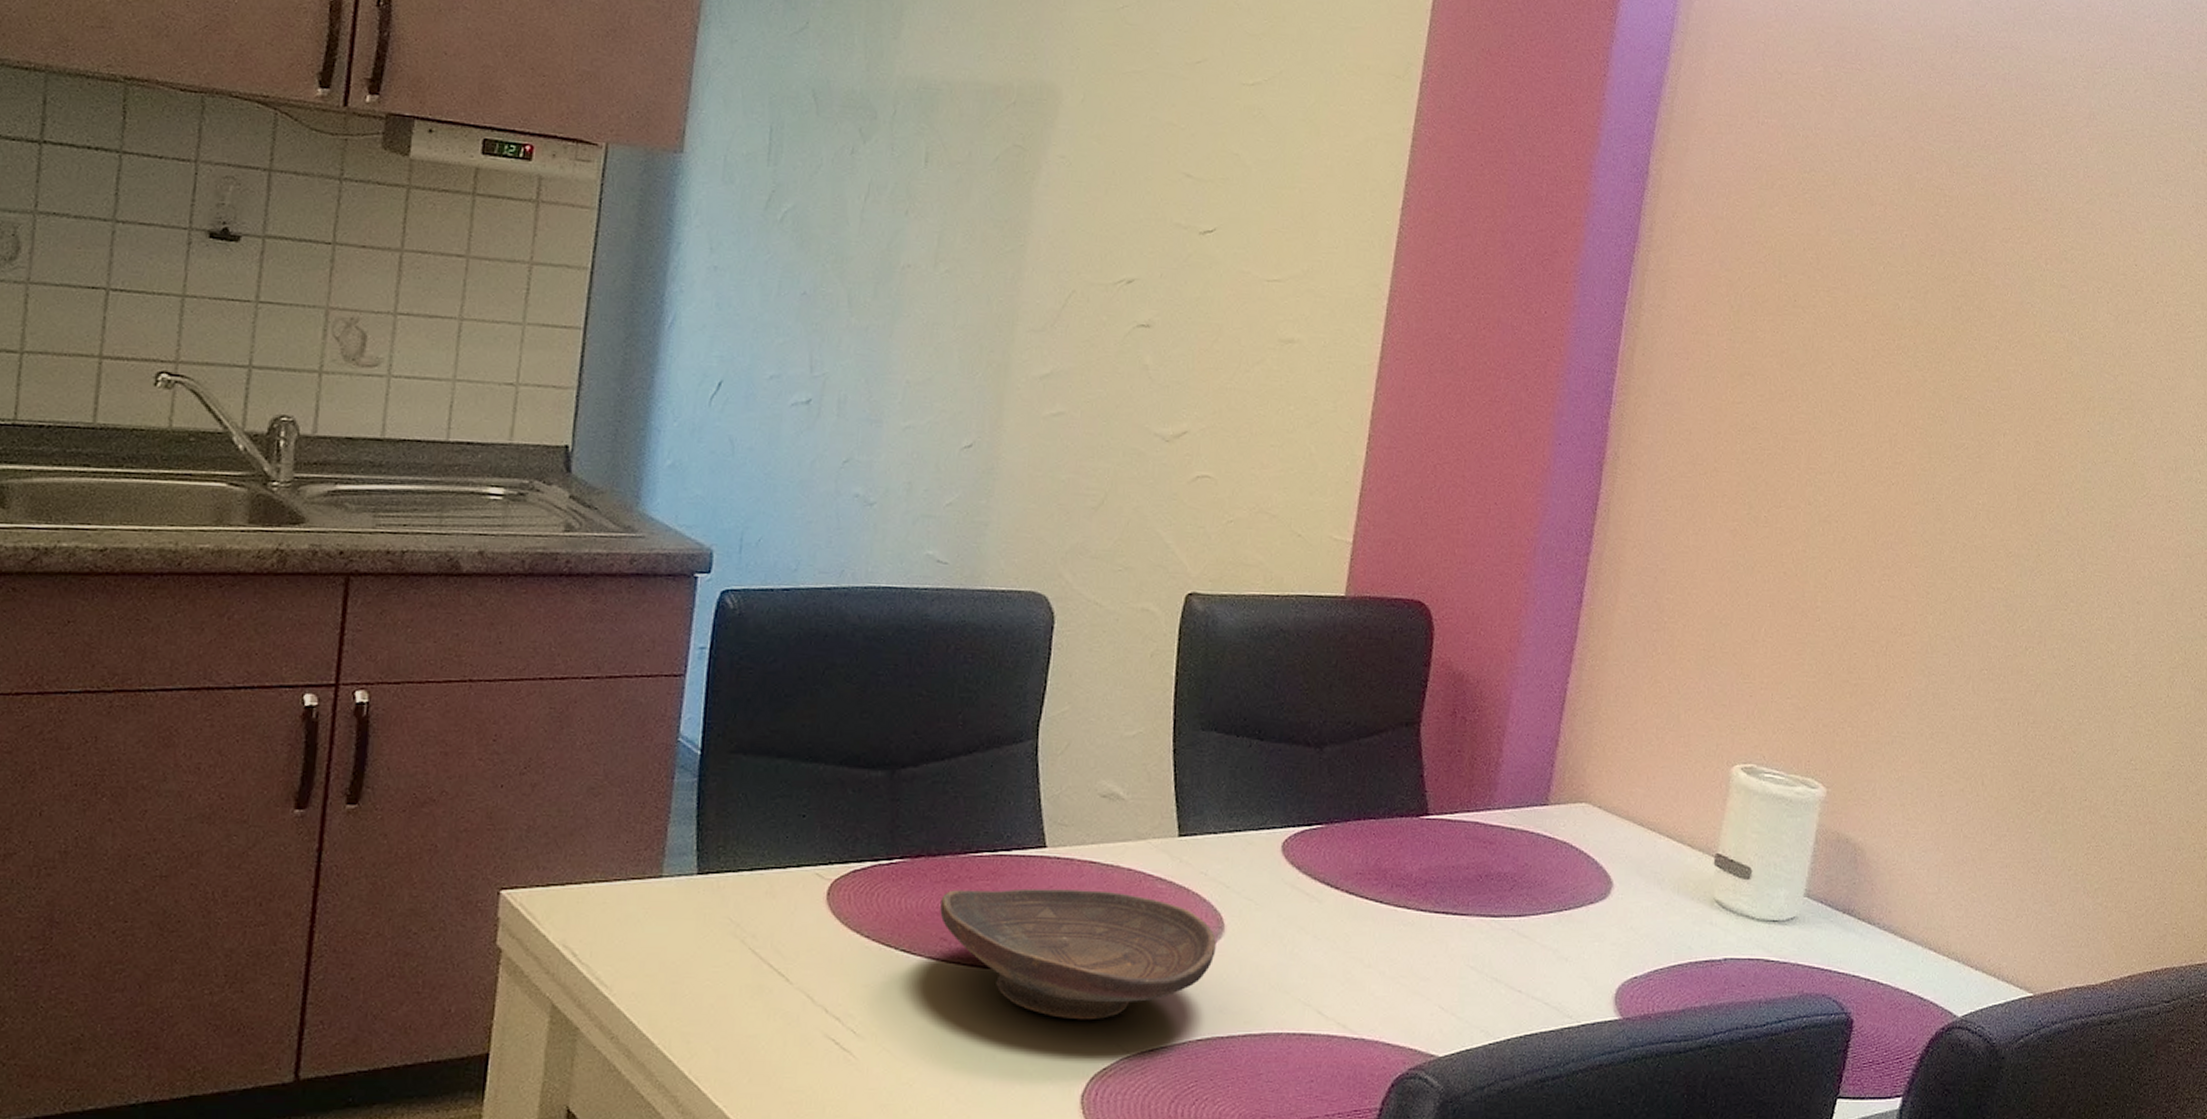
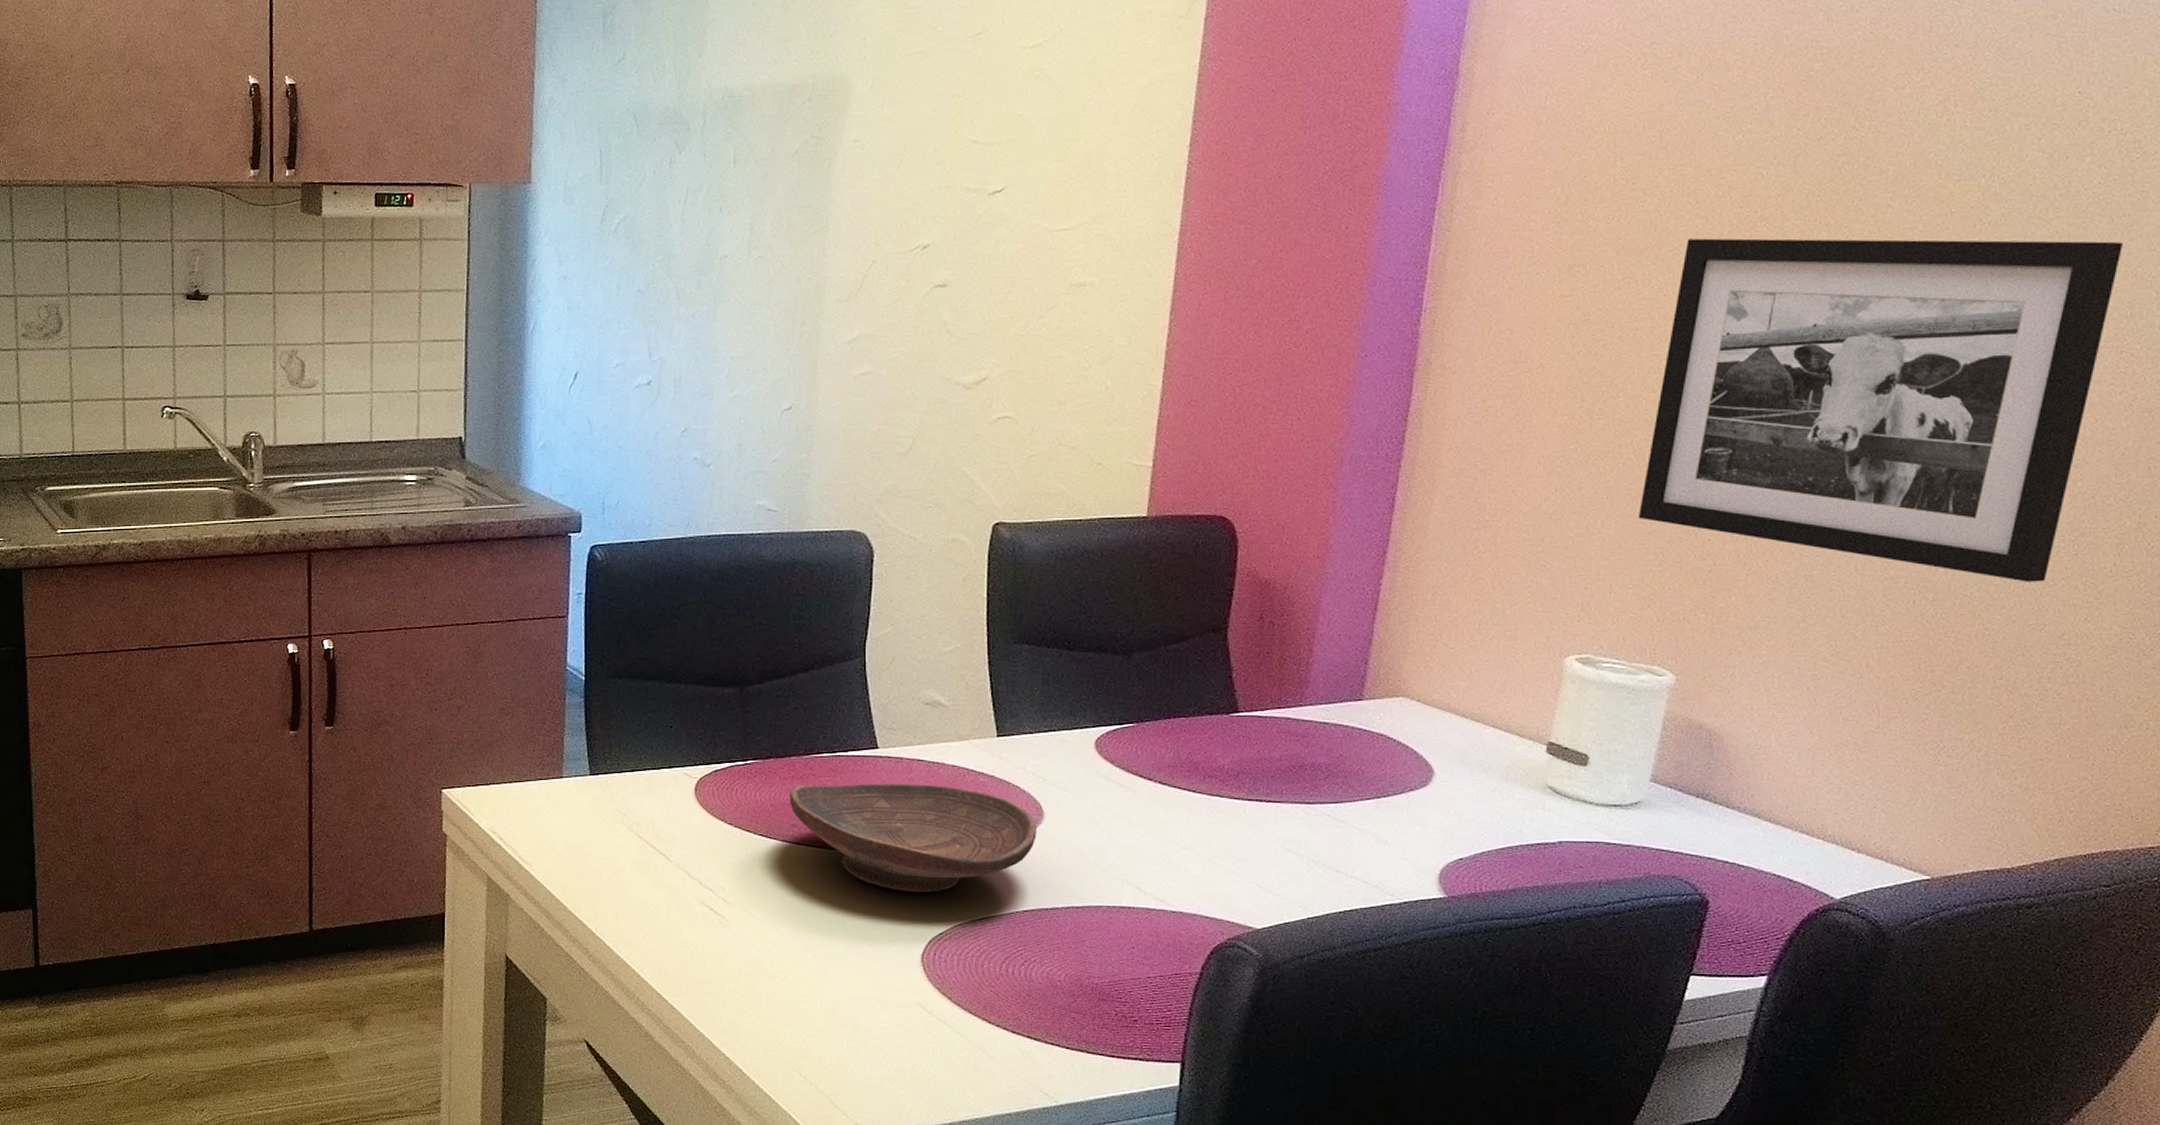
picture frame: none [1795,359,2169,710] -> present [1637,238,2123,582]

